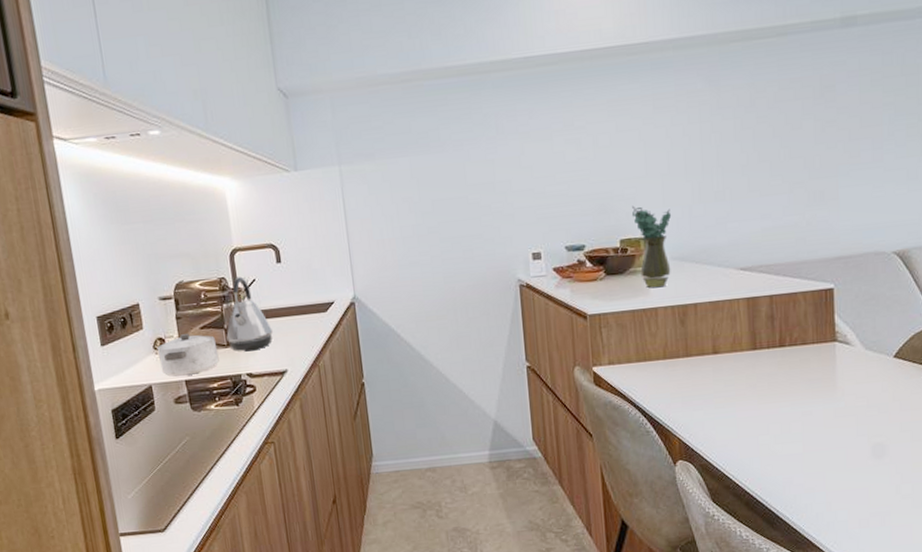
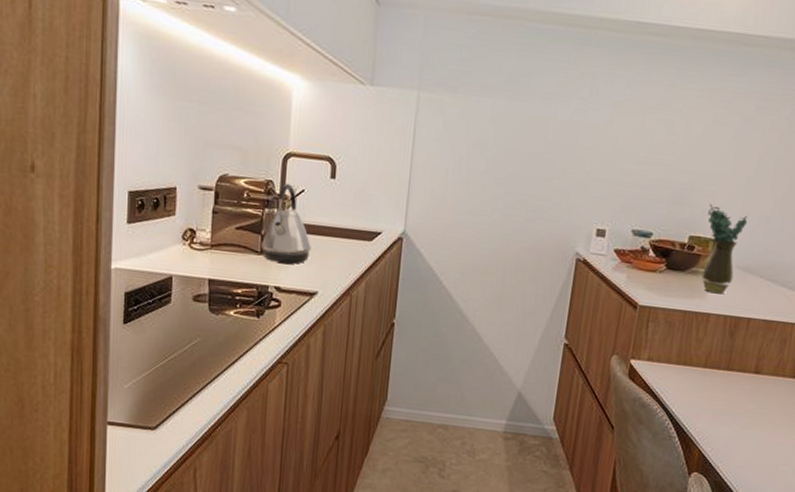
cooking pot: present [157,332,220,377] -> none [185,229,250,275]

